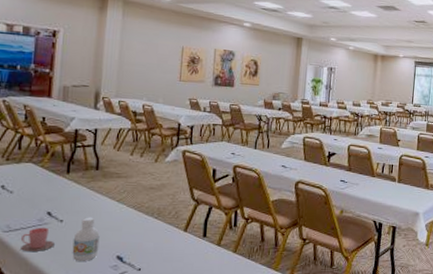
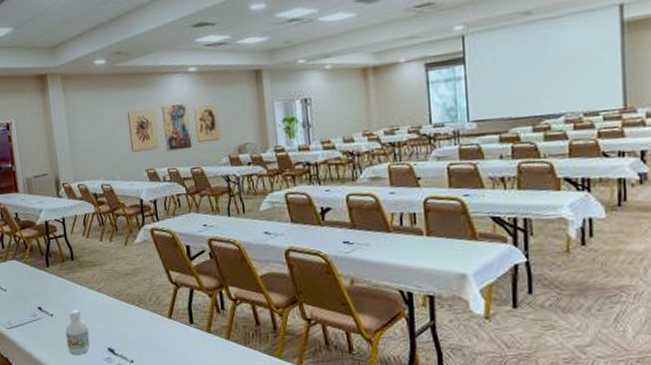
cup: present [21,227,55,252] -> none [22,322,50,348]

